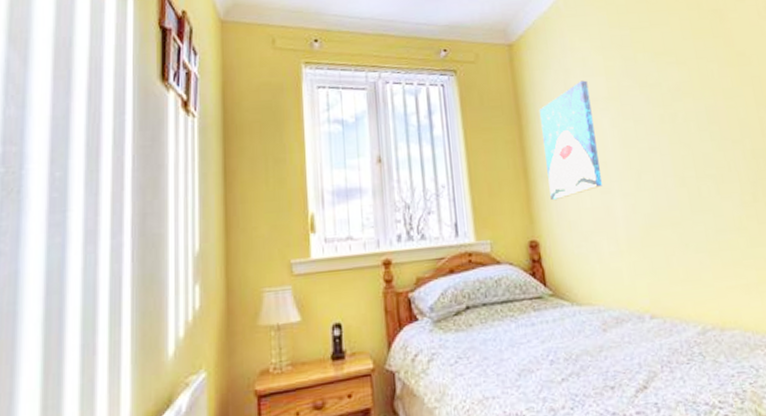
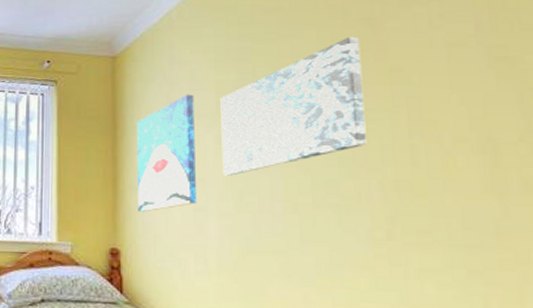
wall art: none [610,25,729,157] -> present [220,36,367,176]

